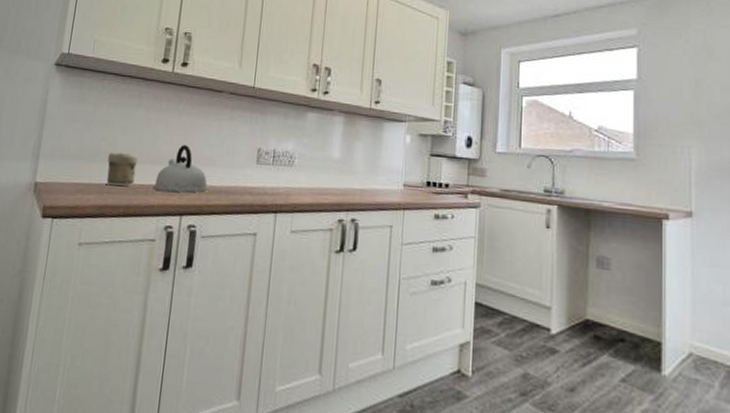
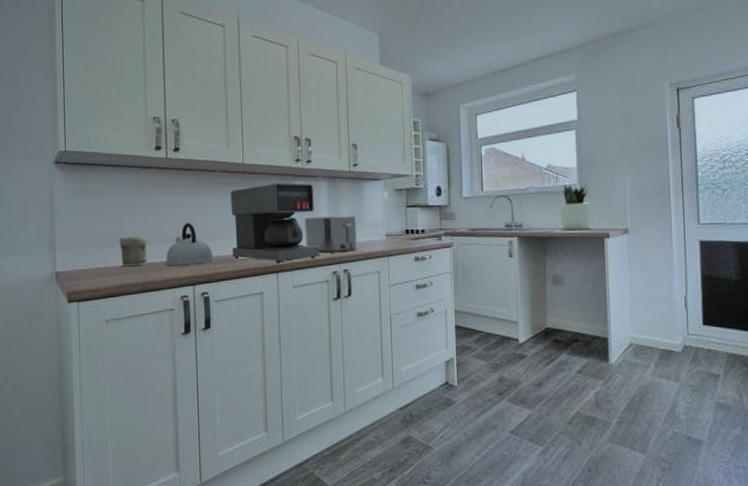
coffee maker: none [228,112,328,204] -> present [230,183,319,265]
toaster: none [311,154,371,199] -> present [305,216,357,253]
planter: none [607,151,650,207] -> present [558,184,594,231]

